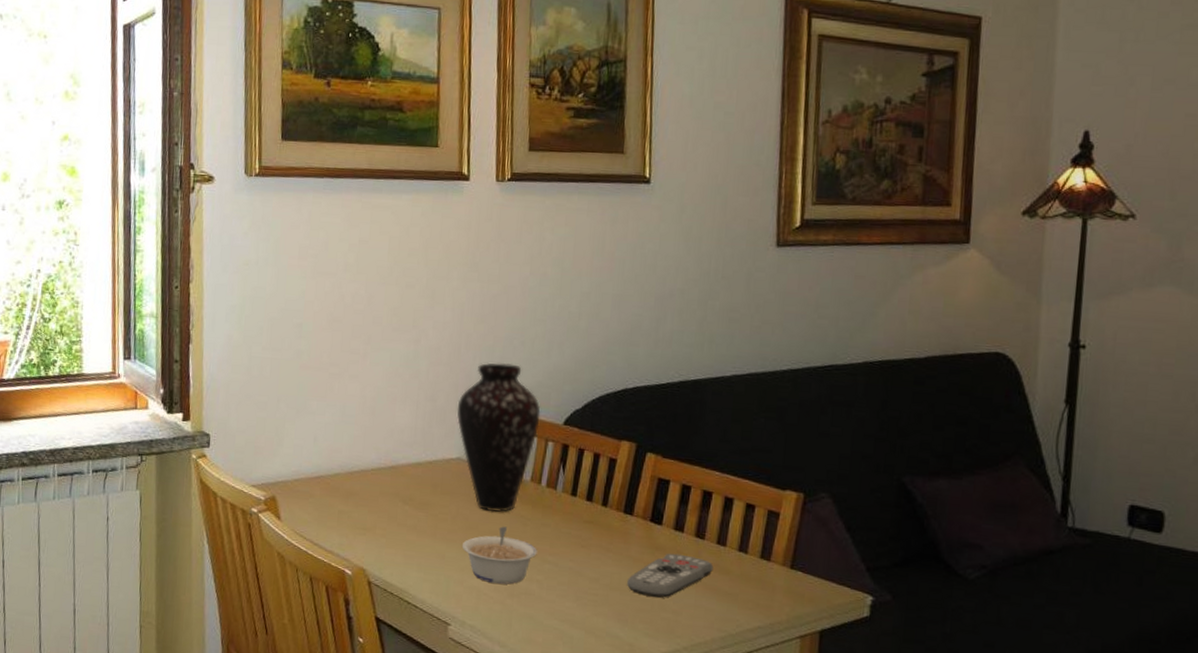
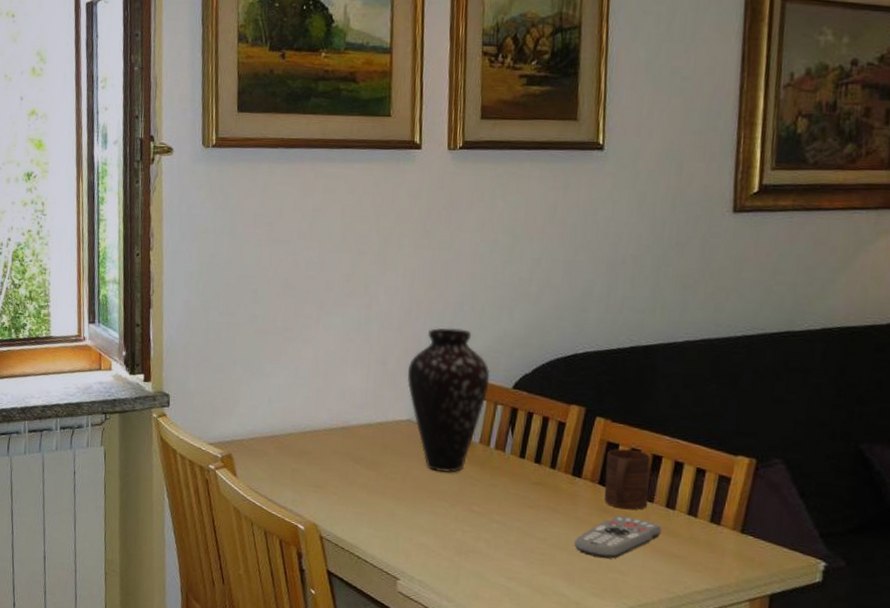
legume: present [461,526,537,585] -> none [411,486,486,542]
cup: none [656,485,702,548] -> present [604,448,651,510]

